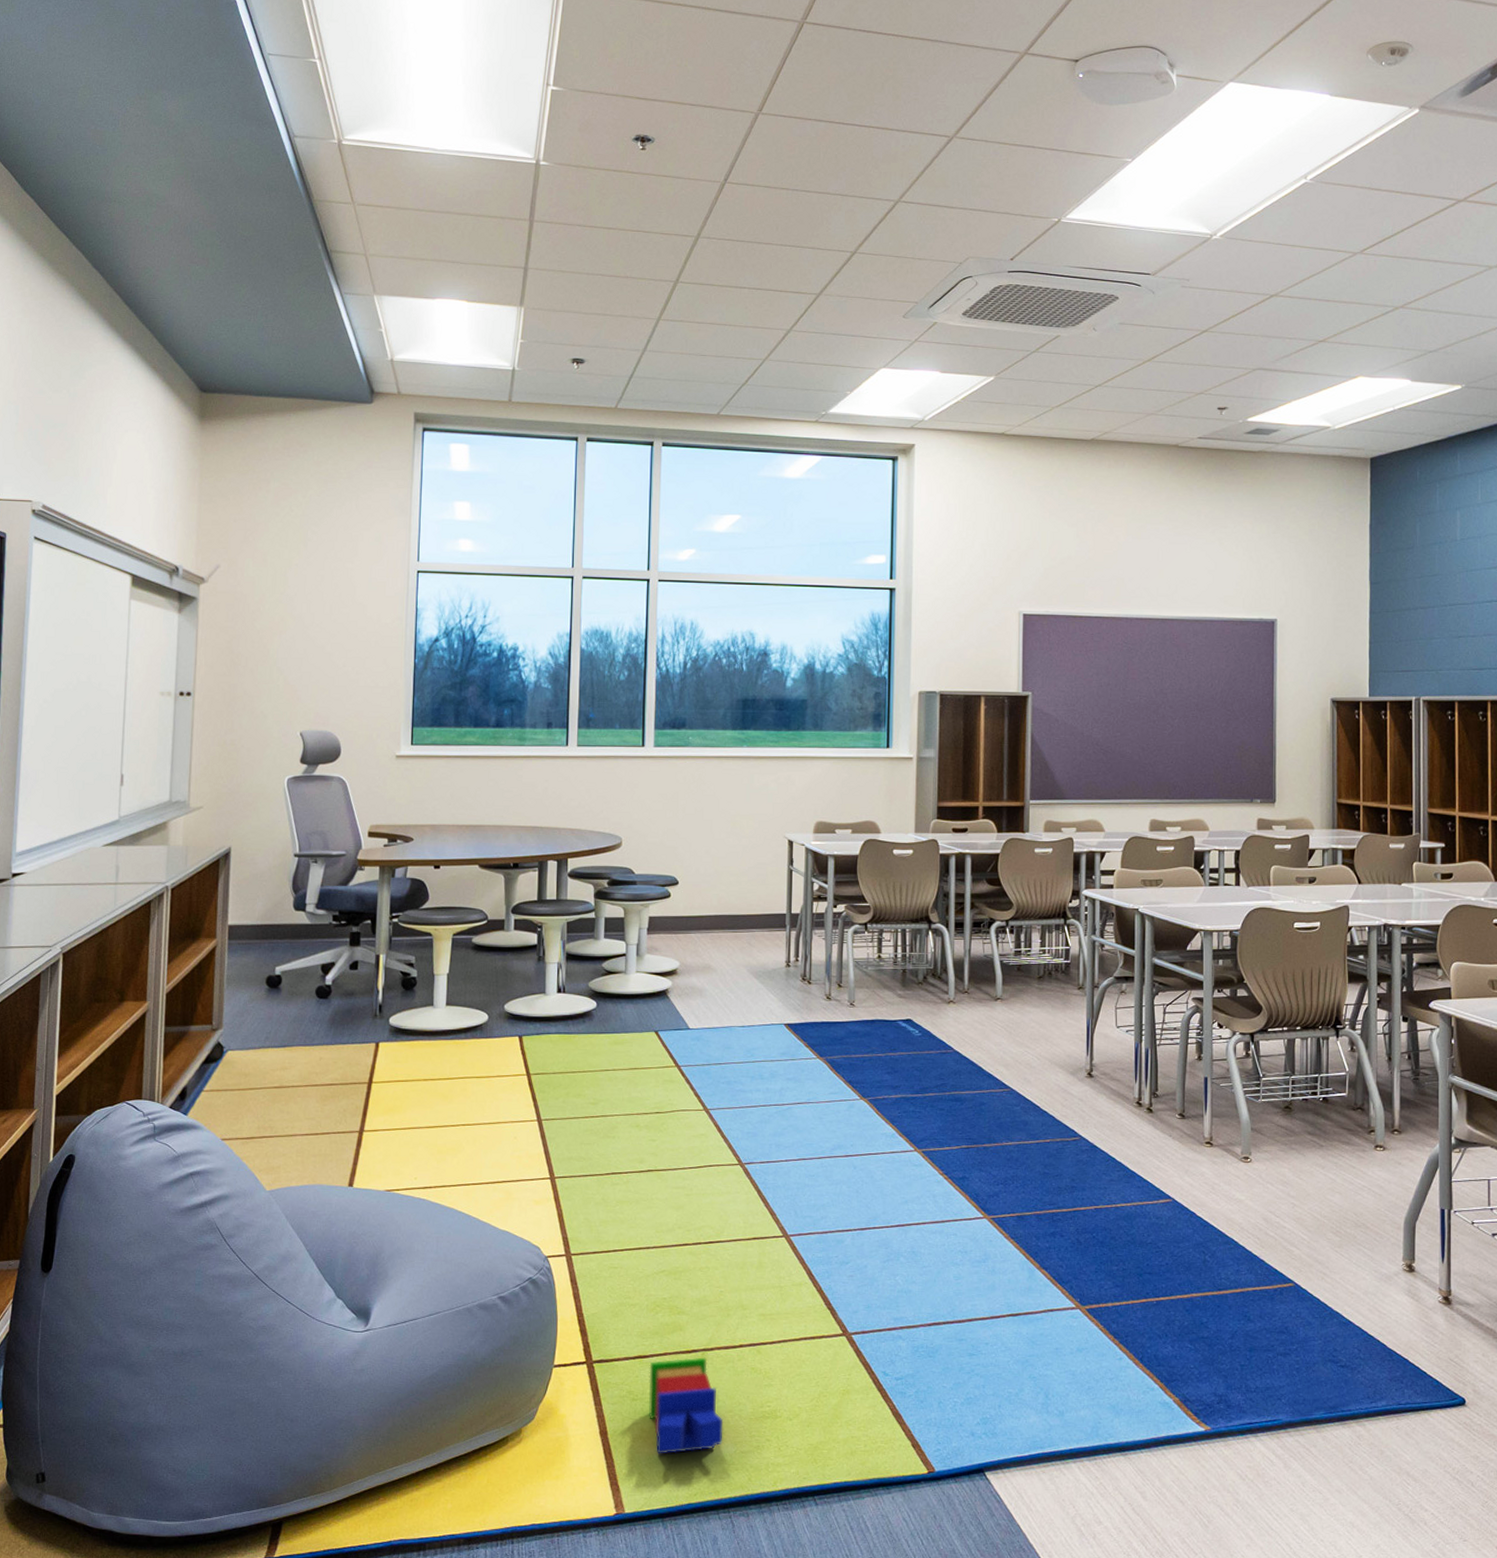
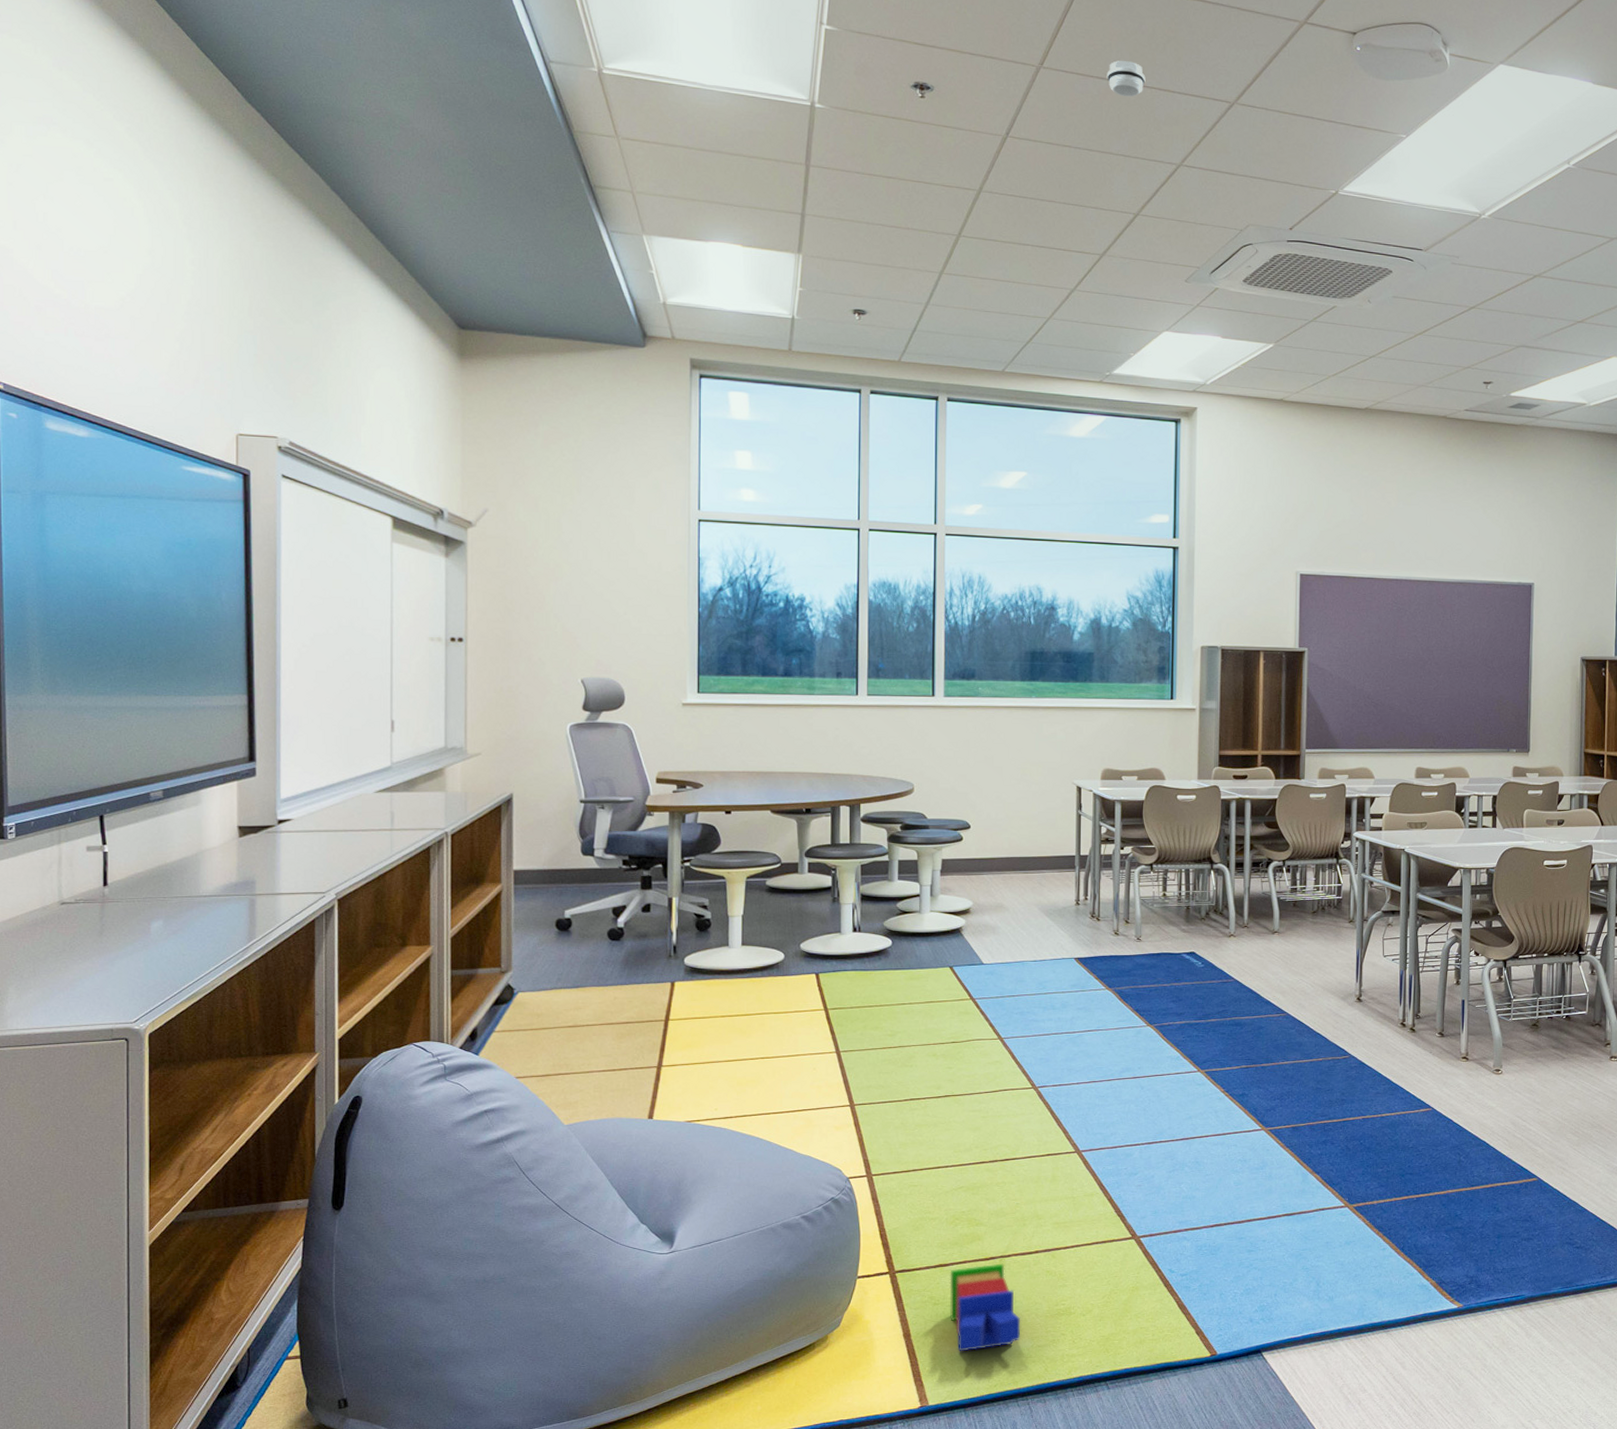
smoke detector: none [825,102,864,138] -> present [1107,61,1146,97]

